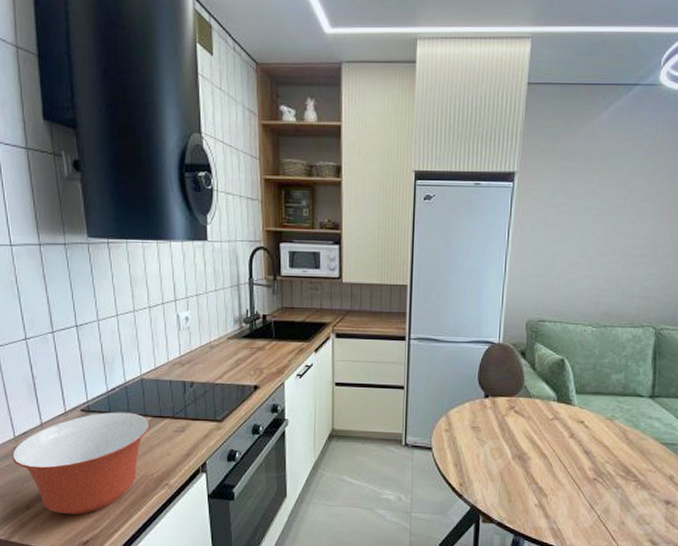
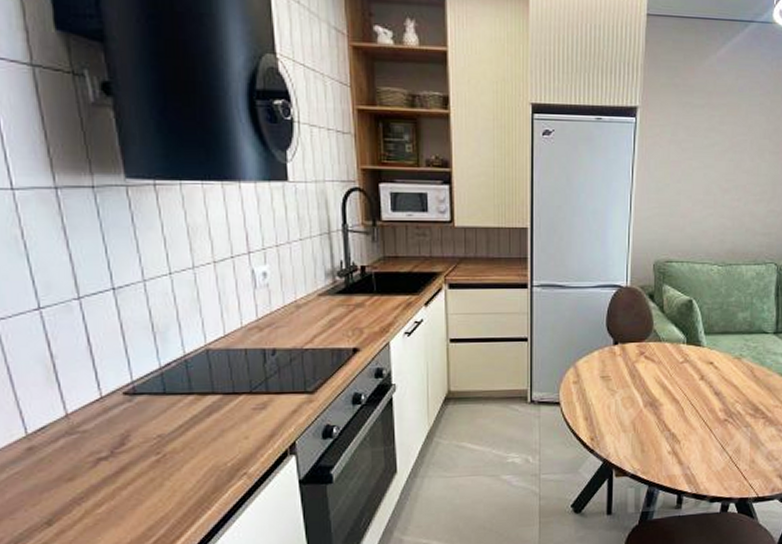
mixing bowl: present [11,412,150,514] -> none [23,391,220,525]

